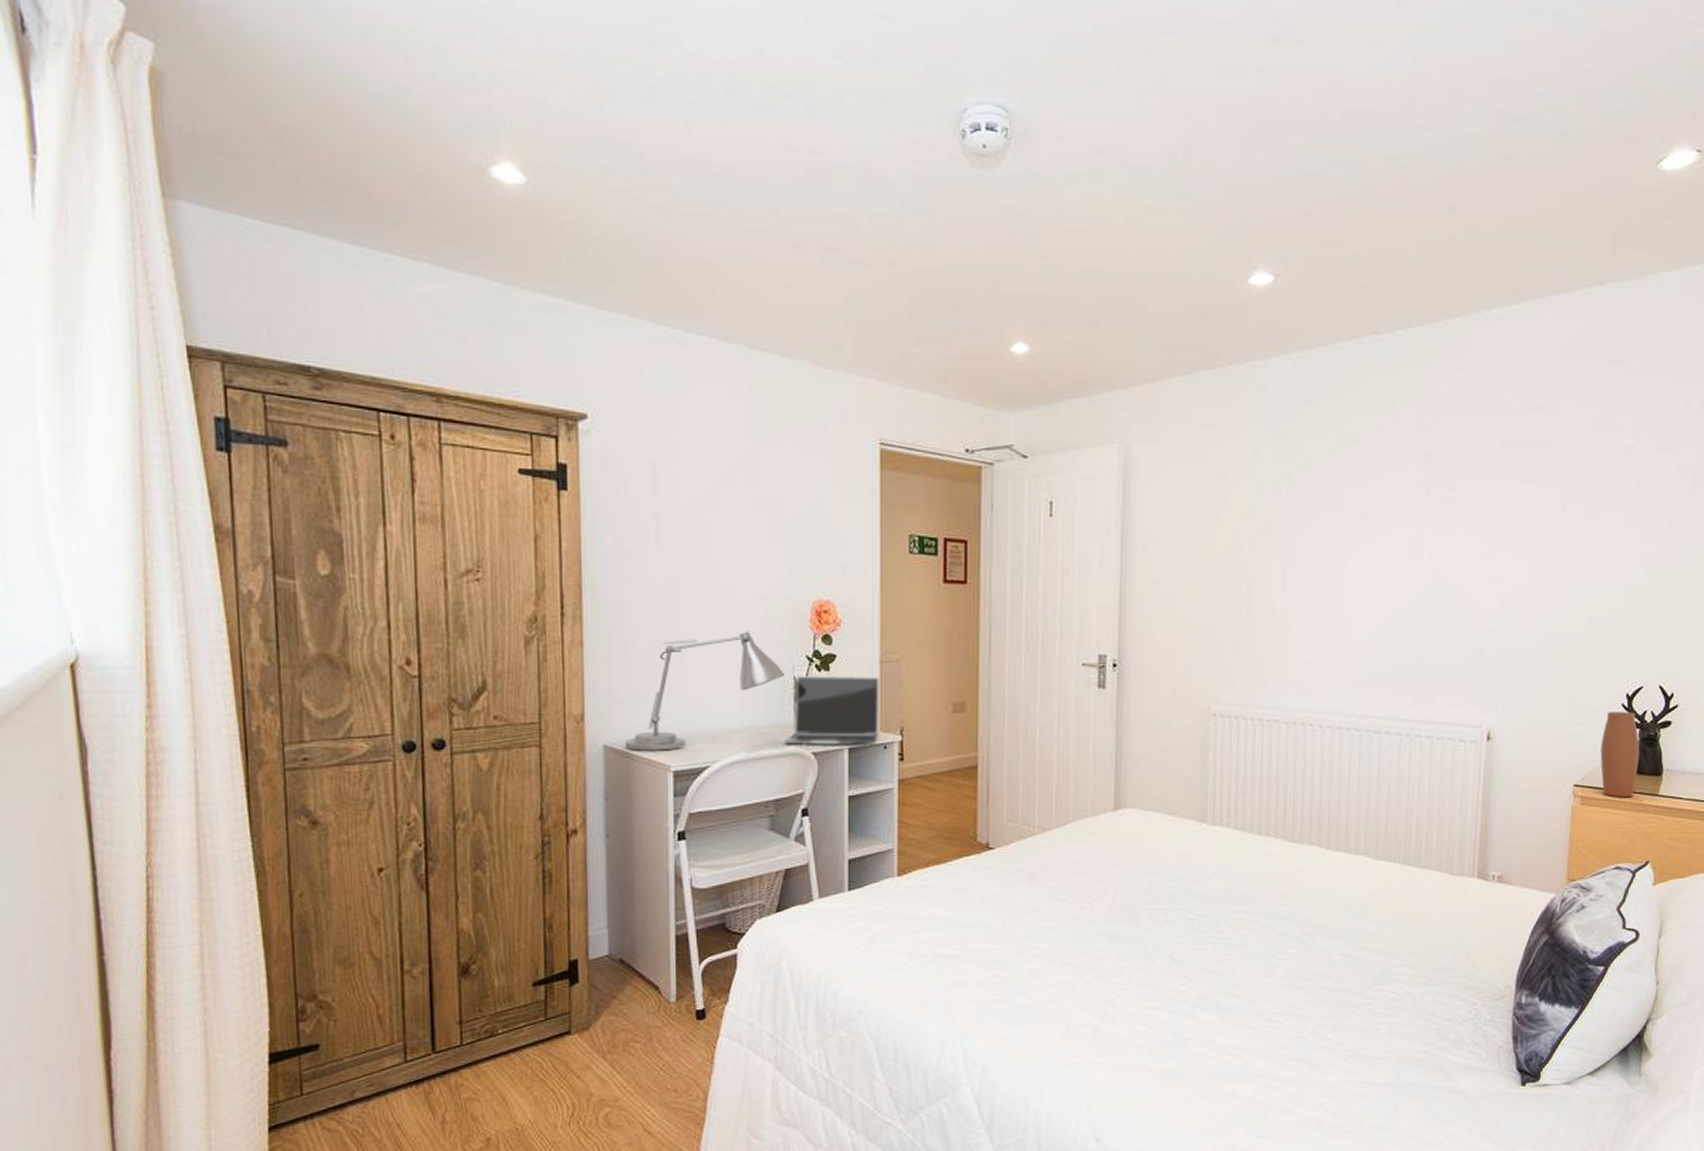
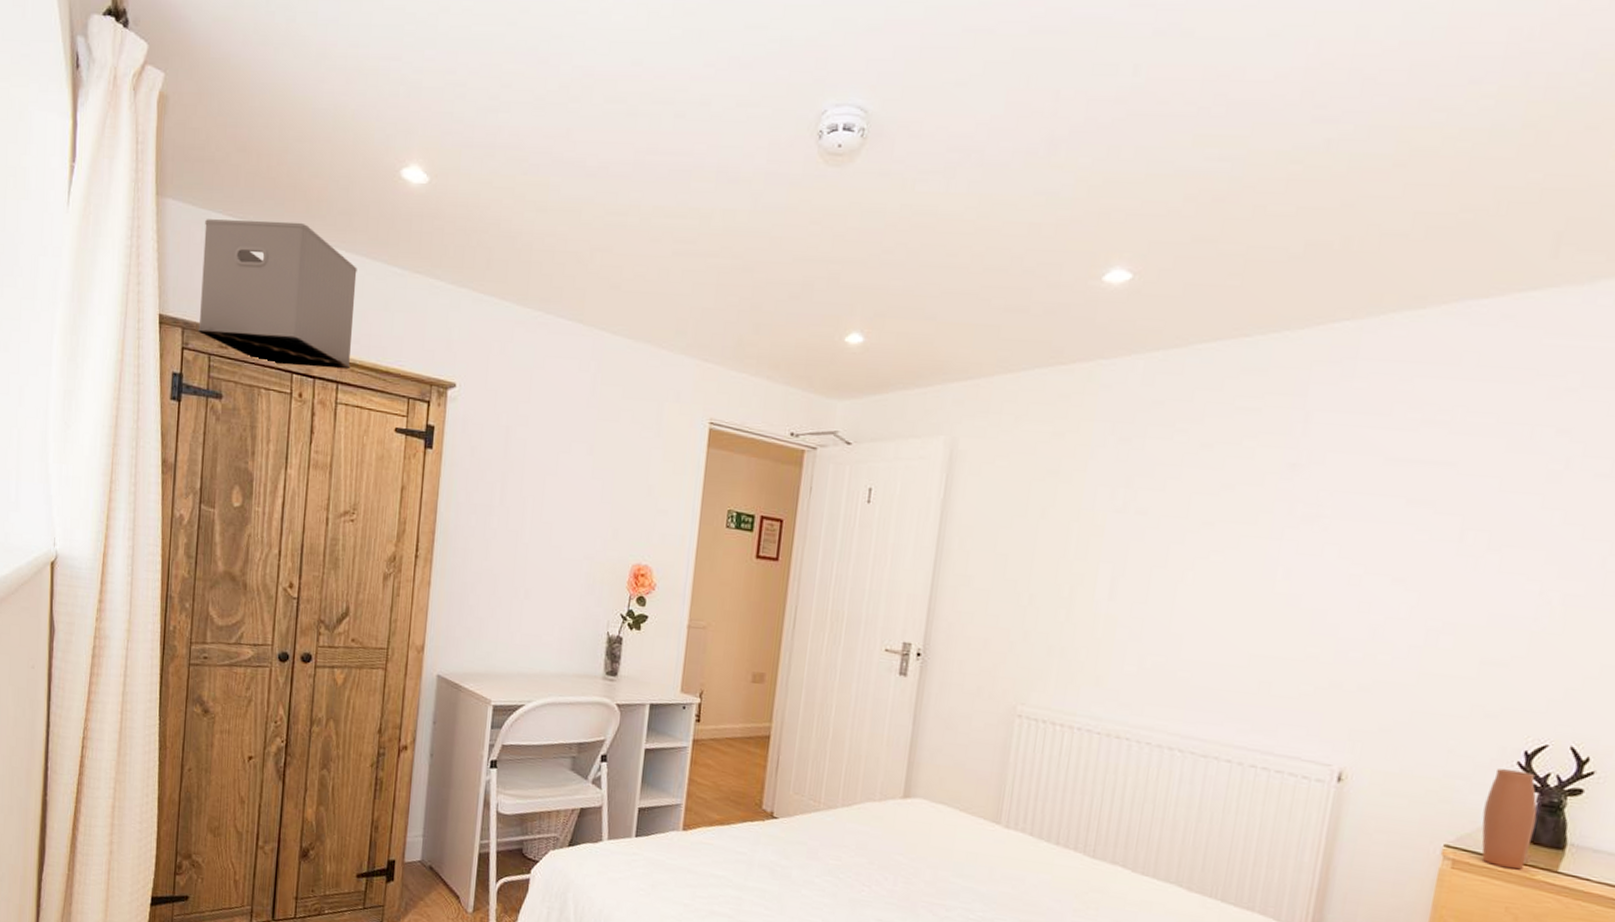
storage box: none [236,226,453,404] -> present [198,219,357,370]
desk lamp: present [624,631,784,751] -> none [454,586,599,687]
laptop: present [785,676,880,745] -> none [593,632,686,704]

